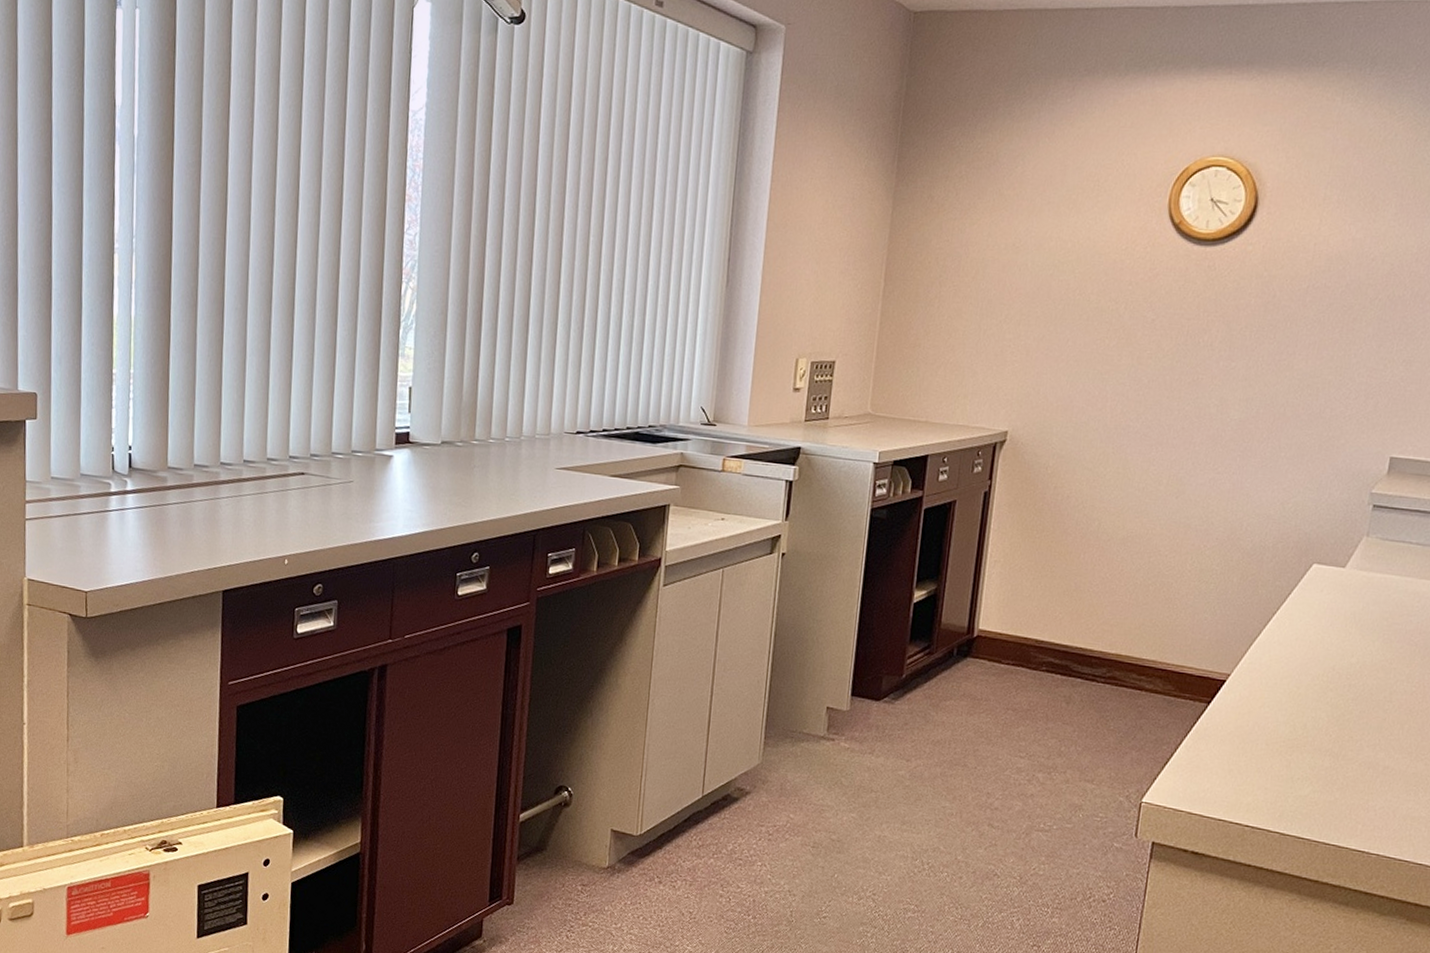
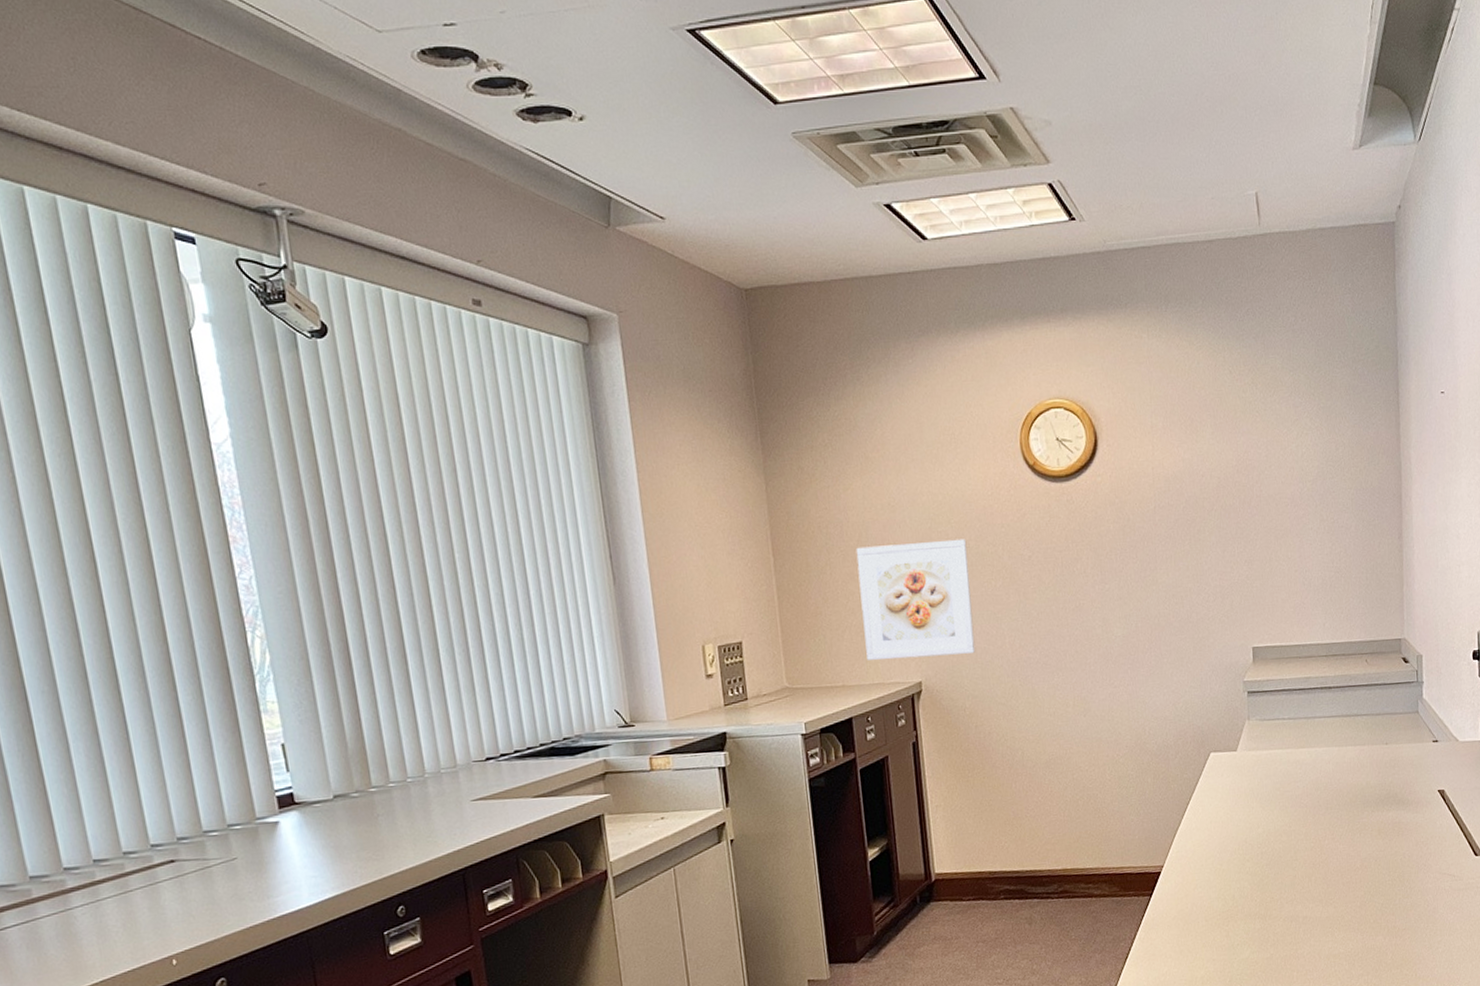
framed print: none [956,284,1088,412] -> present [856,538,976,661]

